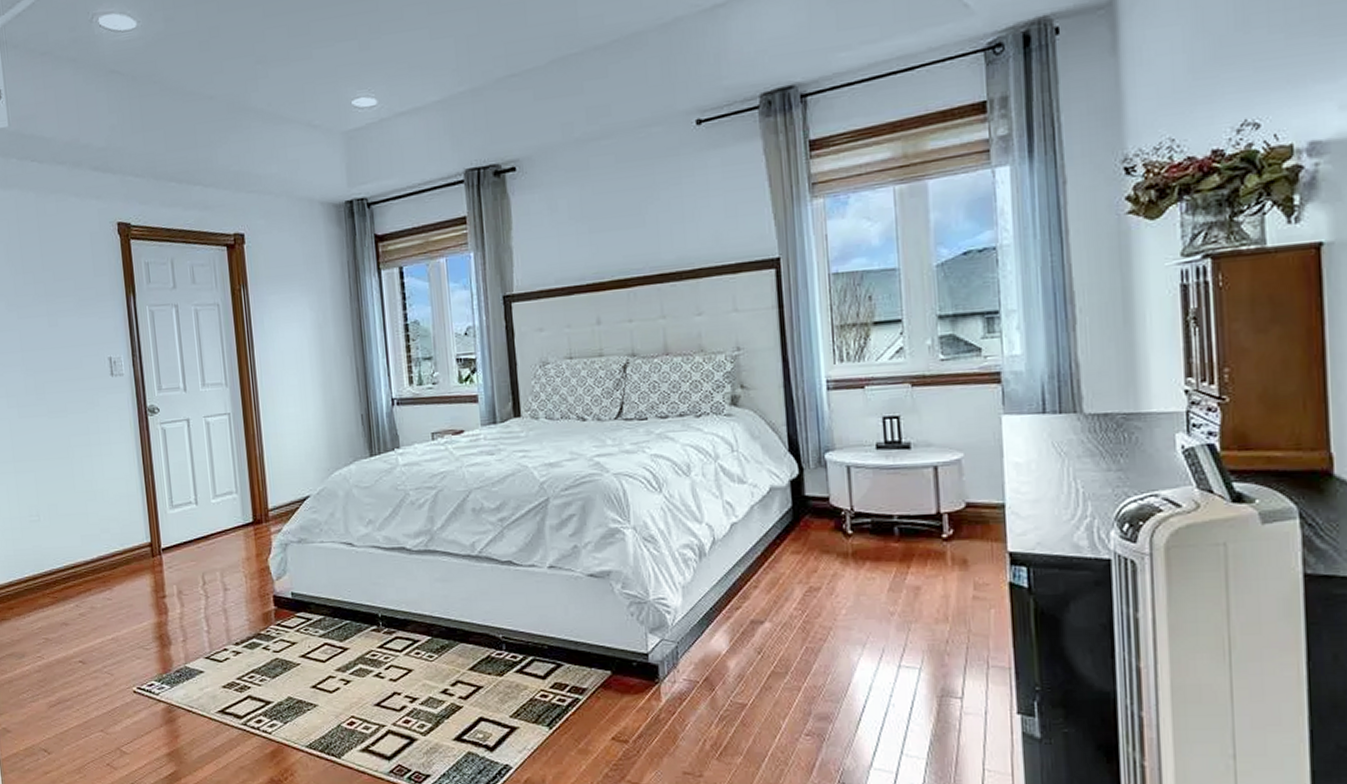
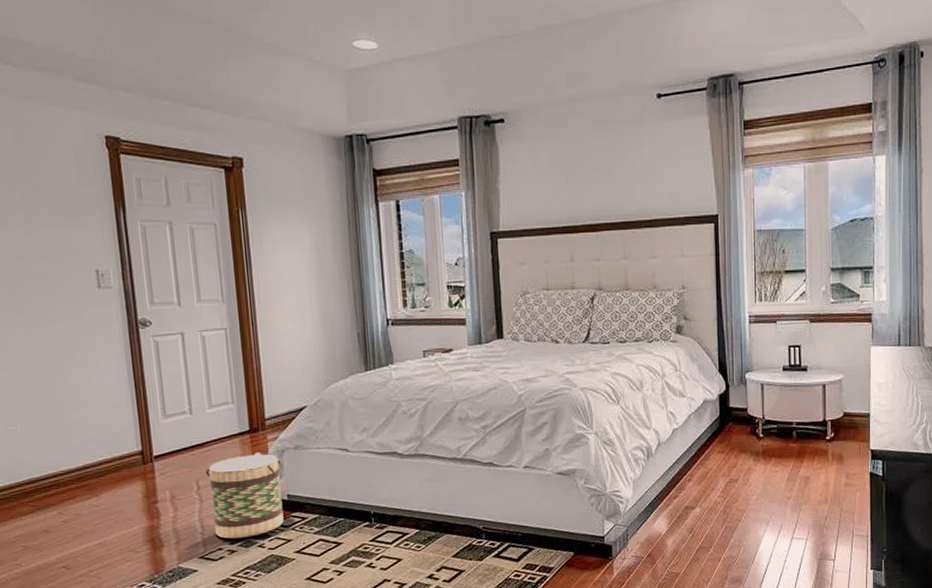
basket: none [210,546,289,639] -> present [205,452,284,539]

